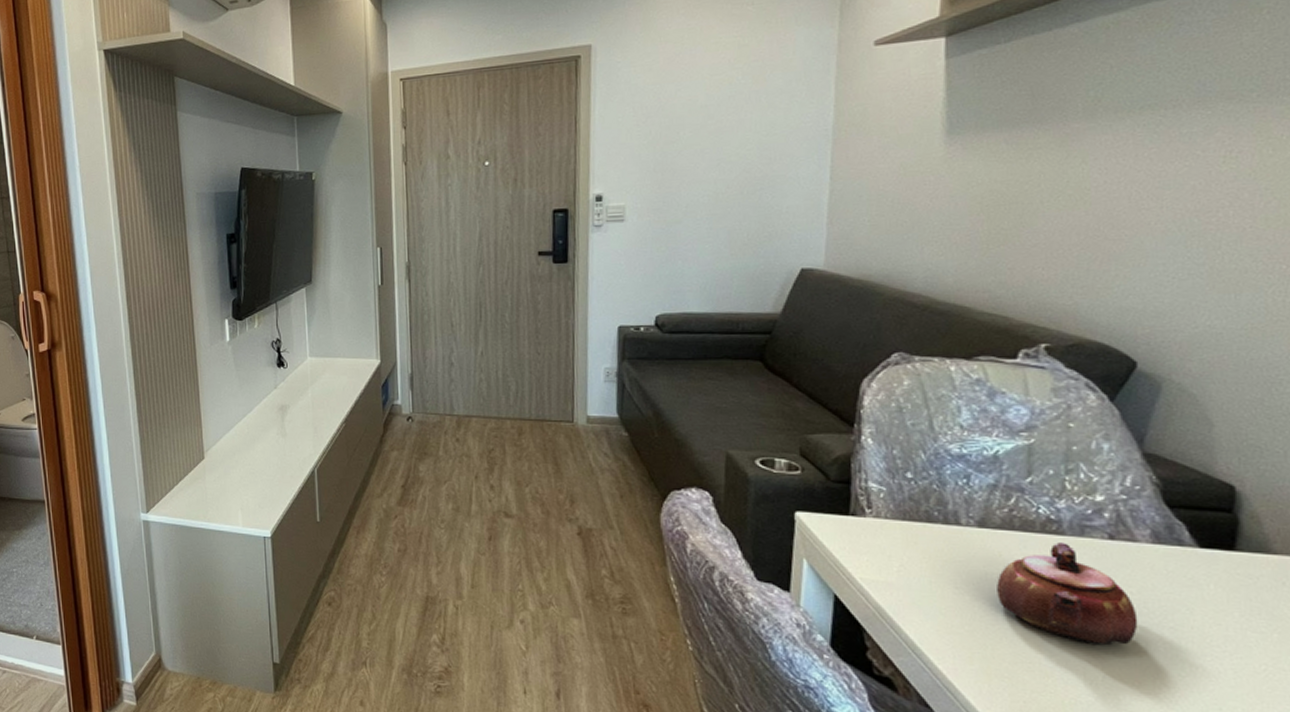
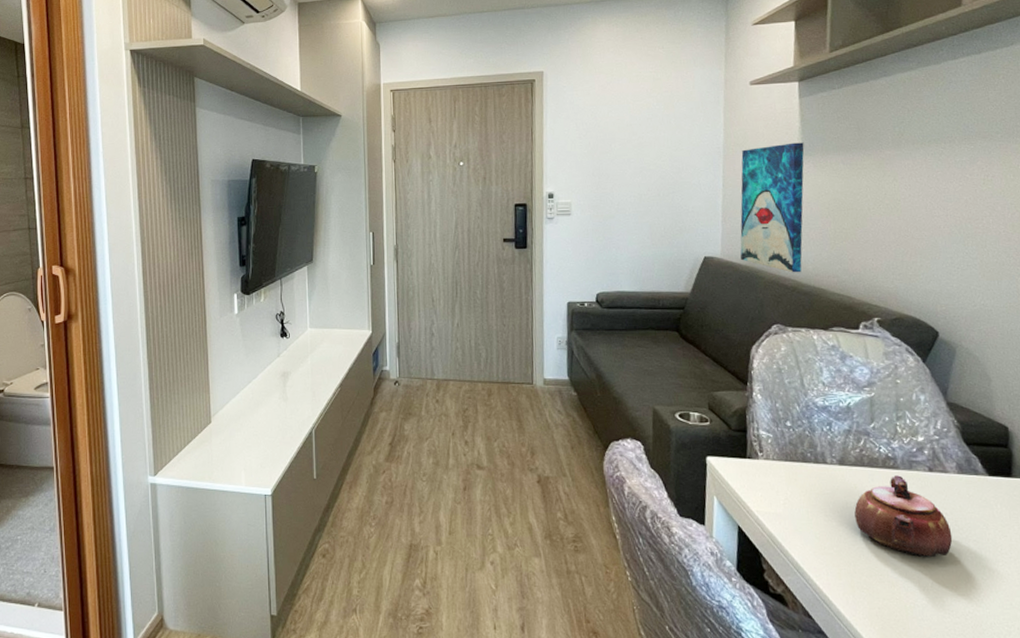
wall art: none [851,117,950,288] -> present [740,142,805,273]

